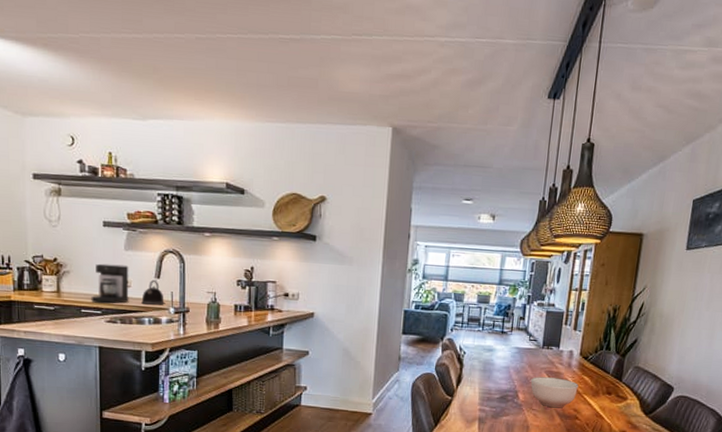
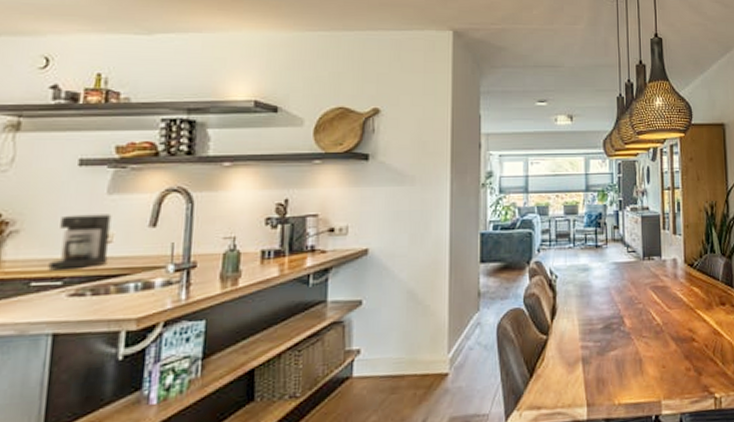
kettle: present [141,279,164,306] -> none [126,229,161,266]
bowl: present [530,377,579,408] -> none [636,293,689,332]

